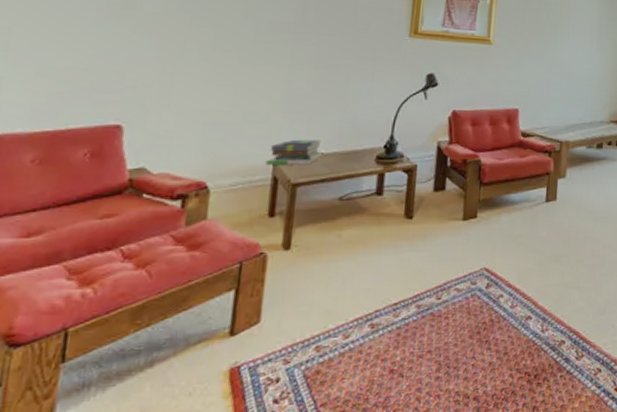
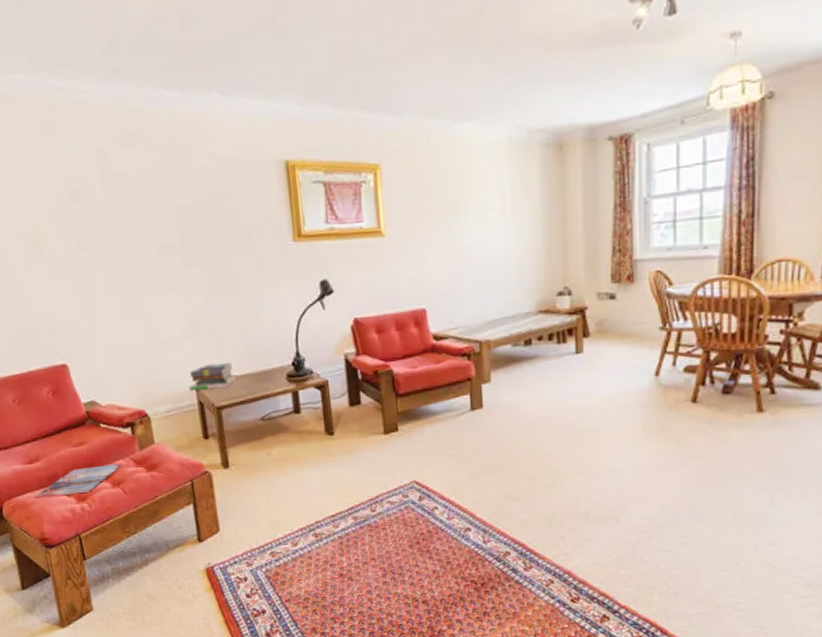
magazine: none [14,240,158,283] -> present [33,463,123,500]

